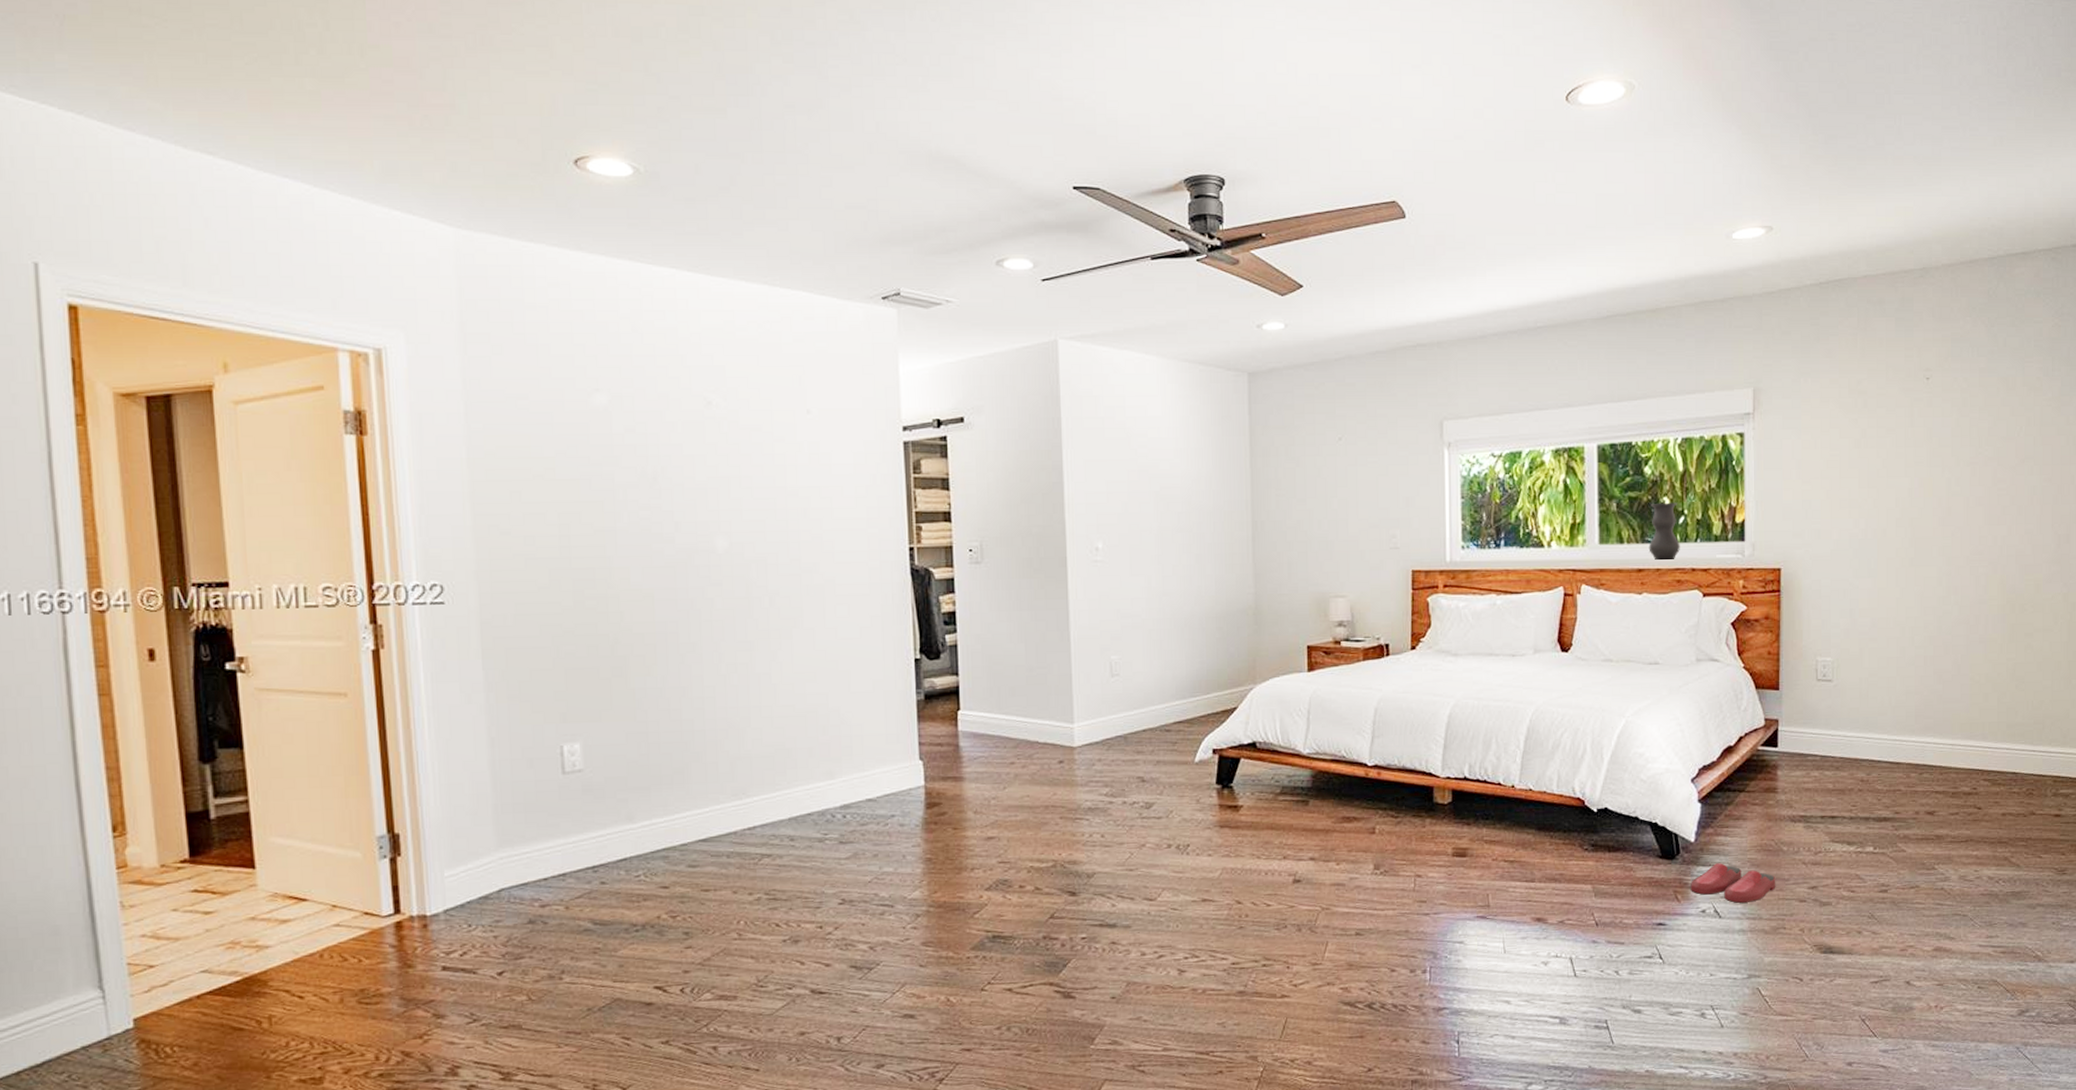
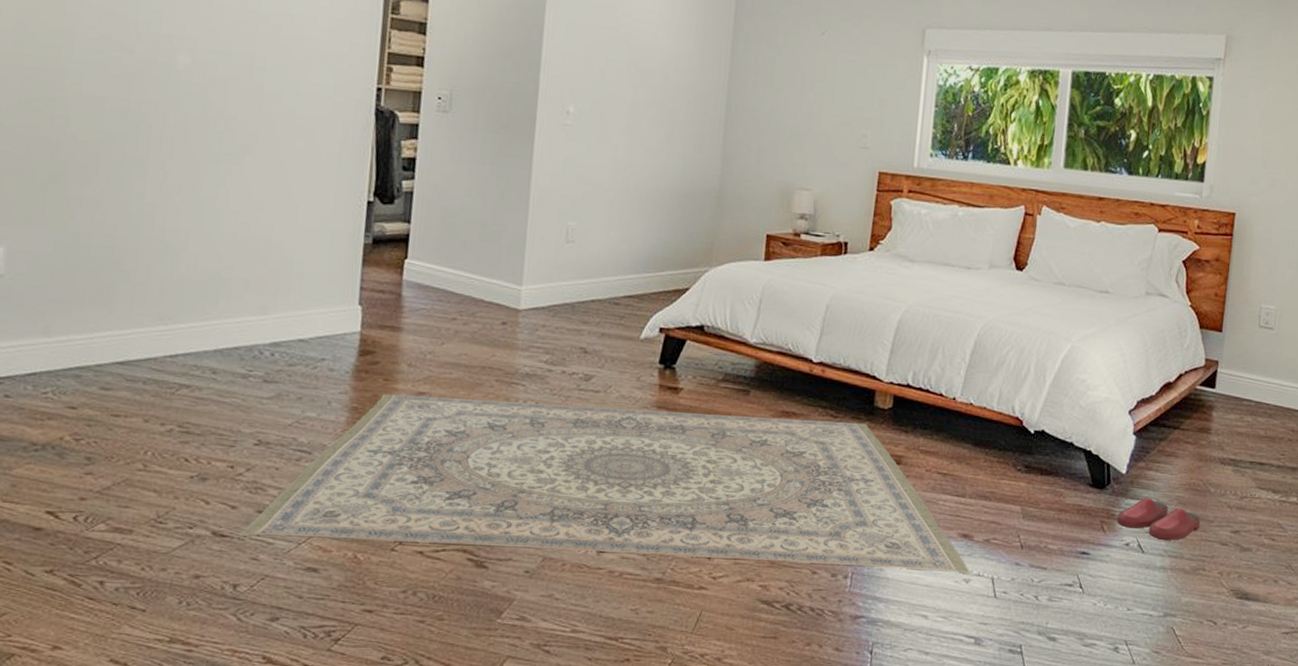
area rug: none [835,820,1549,991] -> present [238,393,971,575]
vase: present [1648,502,1680,560] -> none [1111,135,1143,192]

